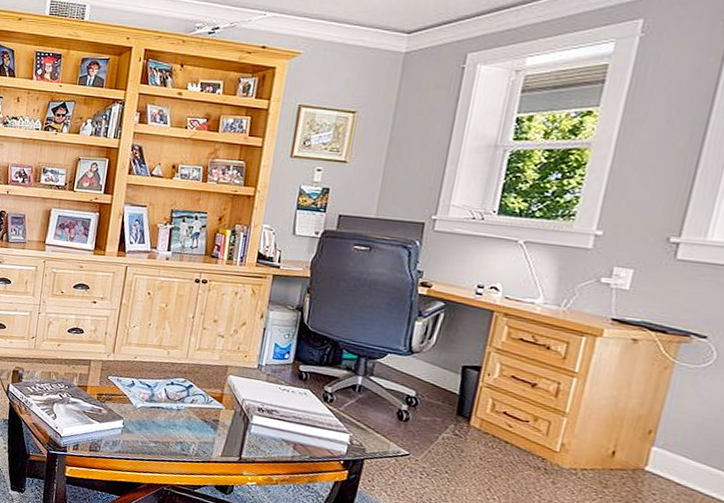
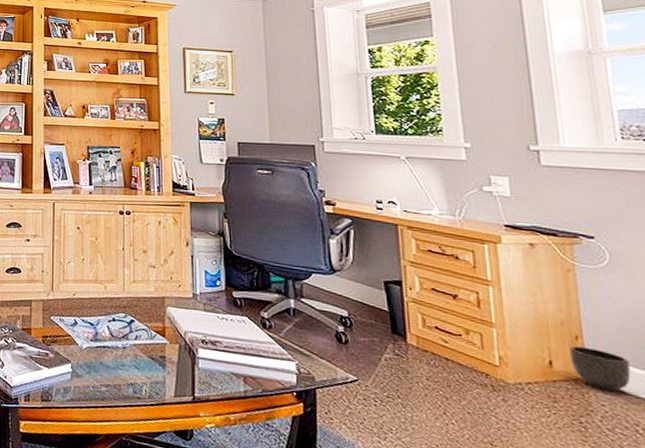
planter: none [635,439,697,484] -> present [570,345,631,393]

